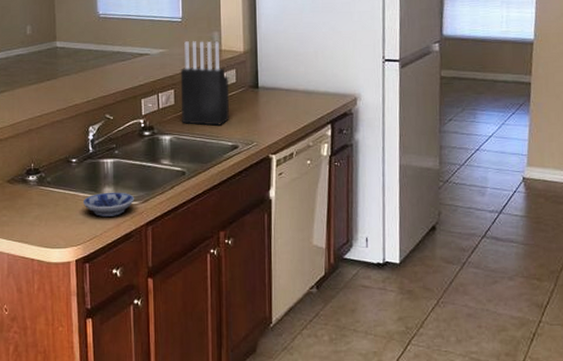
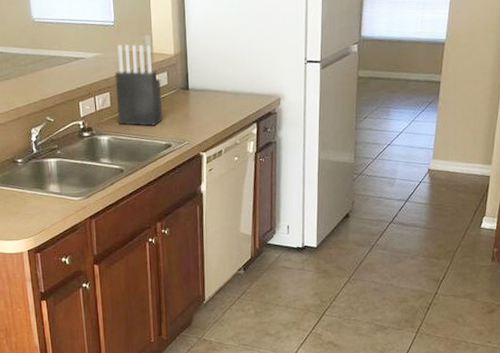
bowl: present [82,192,135,217] -> none [30,189,78,212]

